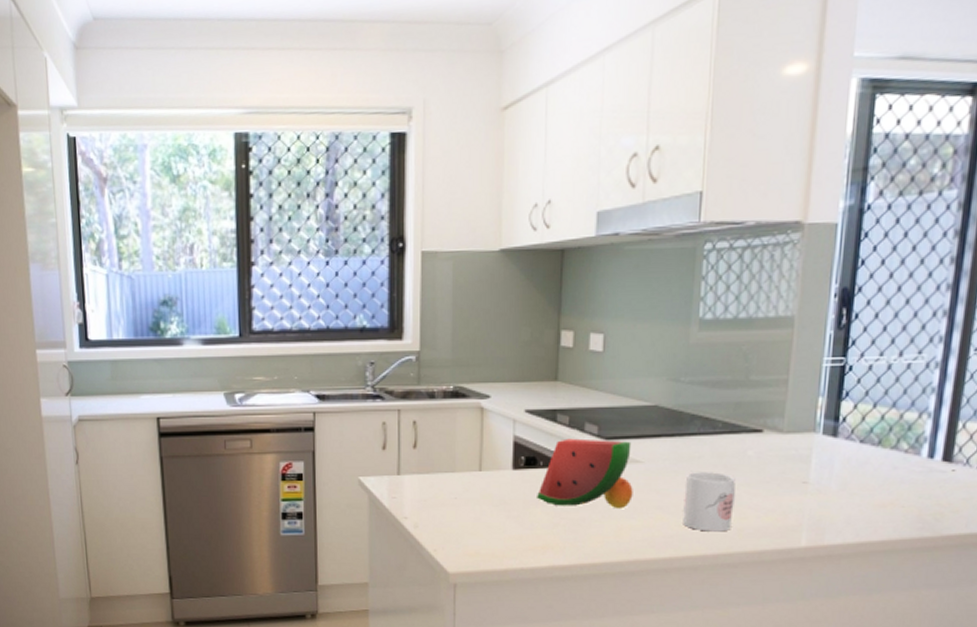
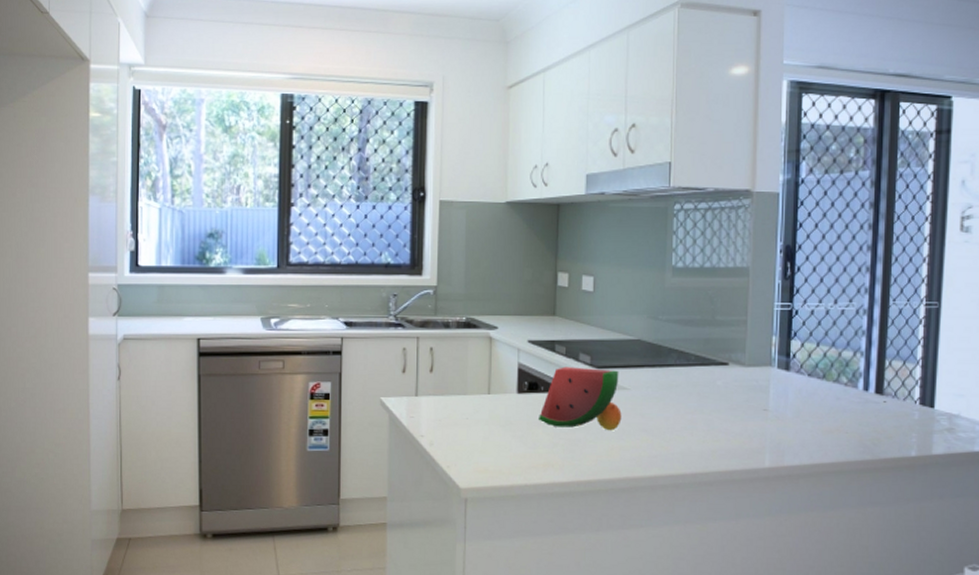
mug: present [683,472,736,532] -> none [665,399,708,453]

